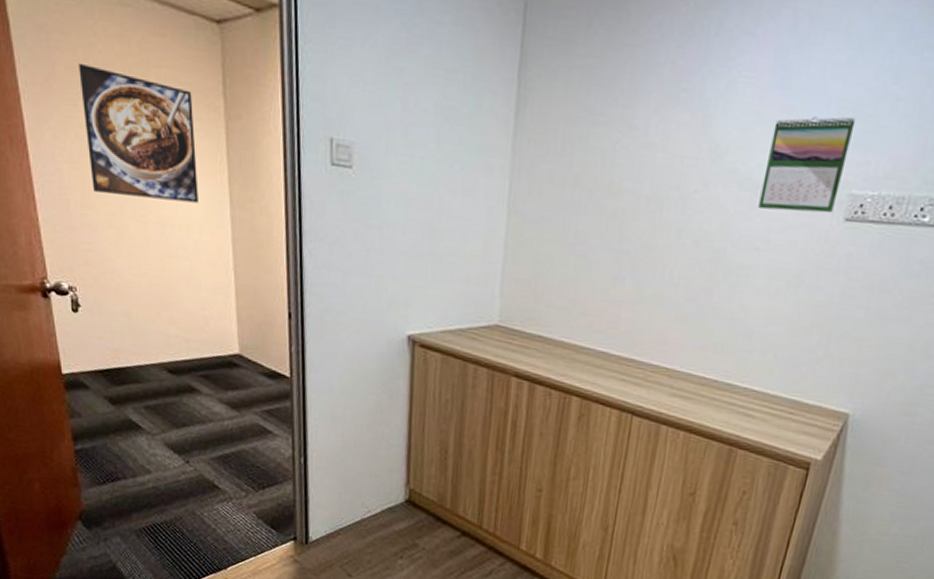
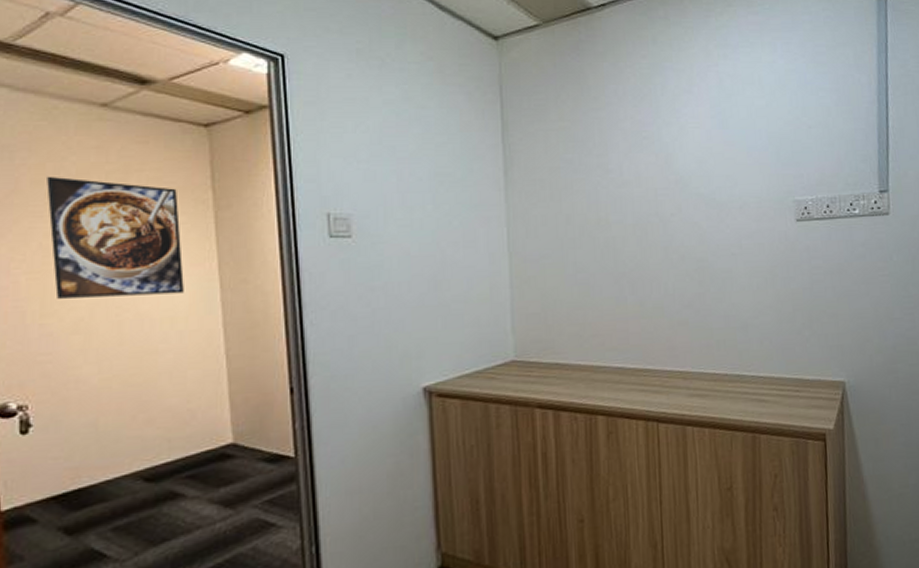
calendar: present [758,116,856,214] -> none [723,144,786,221]

